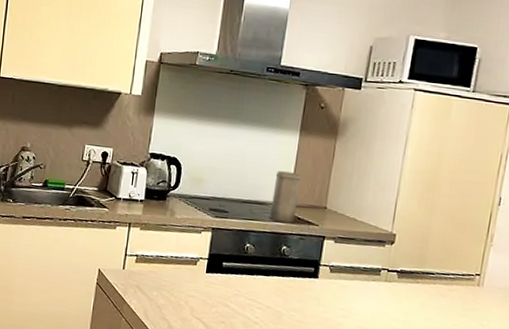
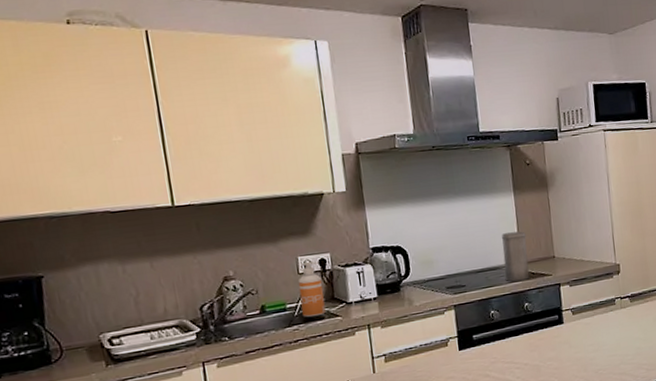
soap dispenser: none [75,152,101,203] -> present [297,261,326,318]

